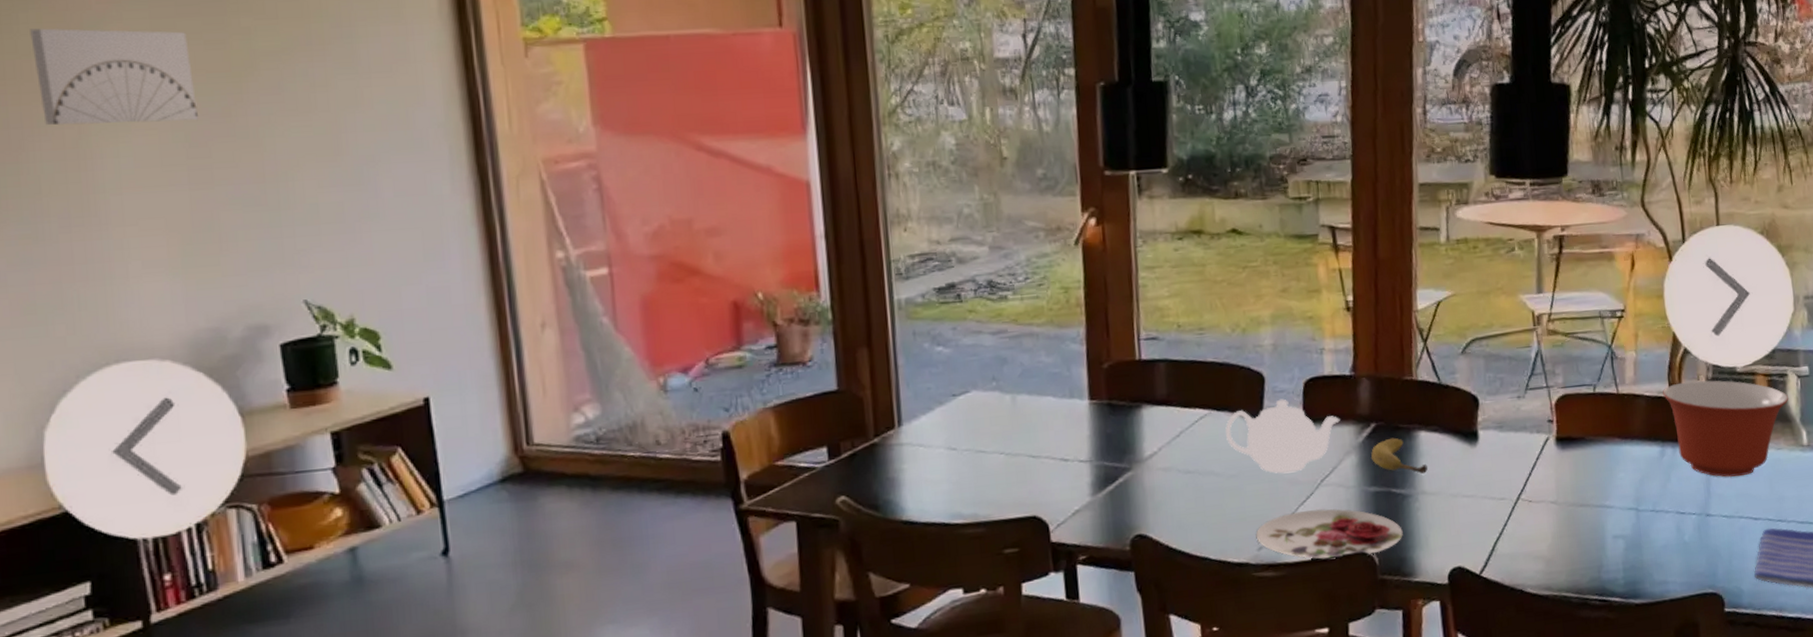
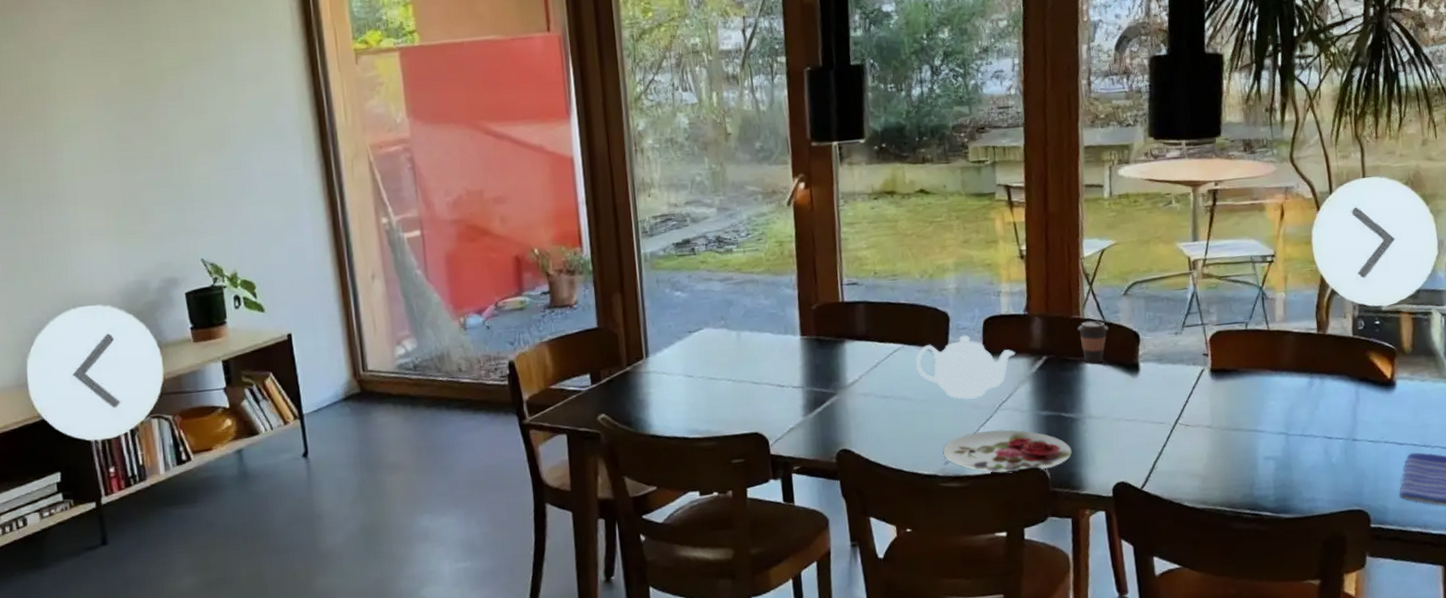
wall art: present [30,28,198,126] -> none [10,54,125,129]
fruit: present [1371,437,1428,474] -> none [1043,368,1094,400]
coffee cup: none [1410,382,1445,431] -> present [1078,320,1109,363]
mixing bowl: present [1662,380,1789,478] -> none [1310,317,1433,407]

